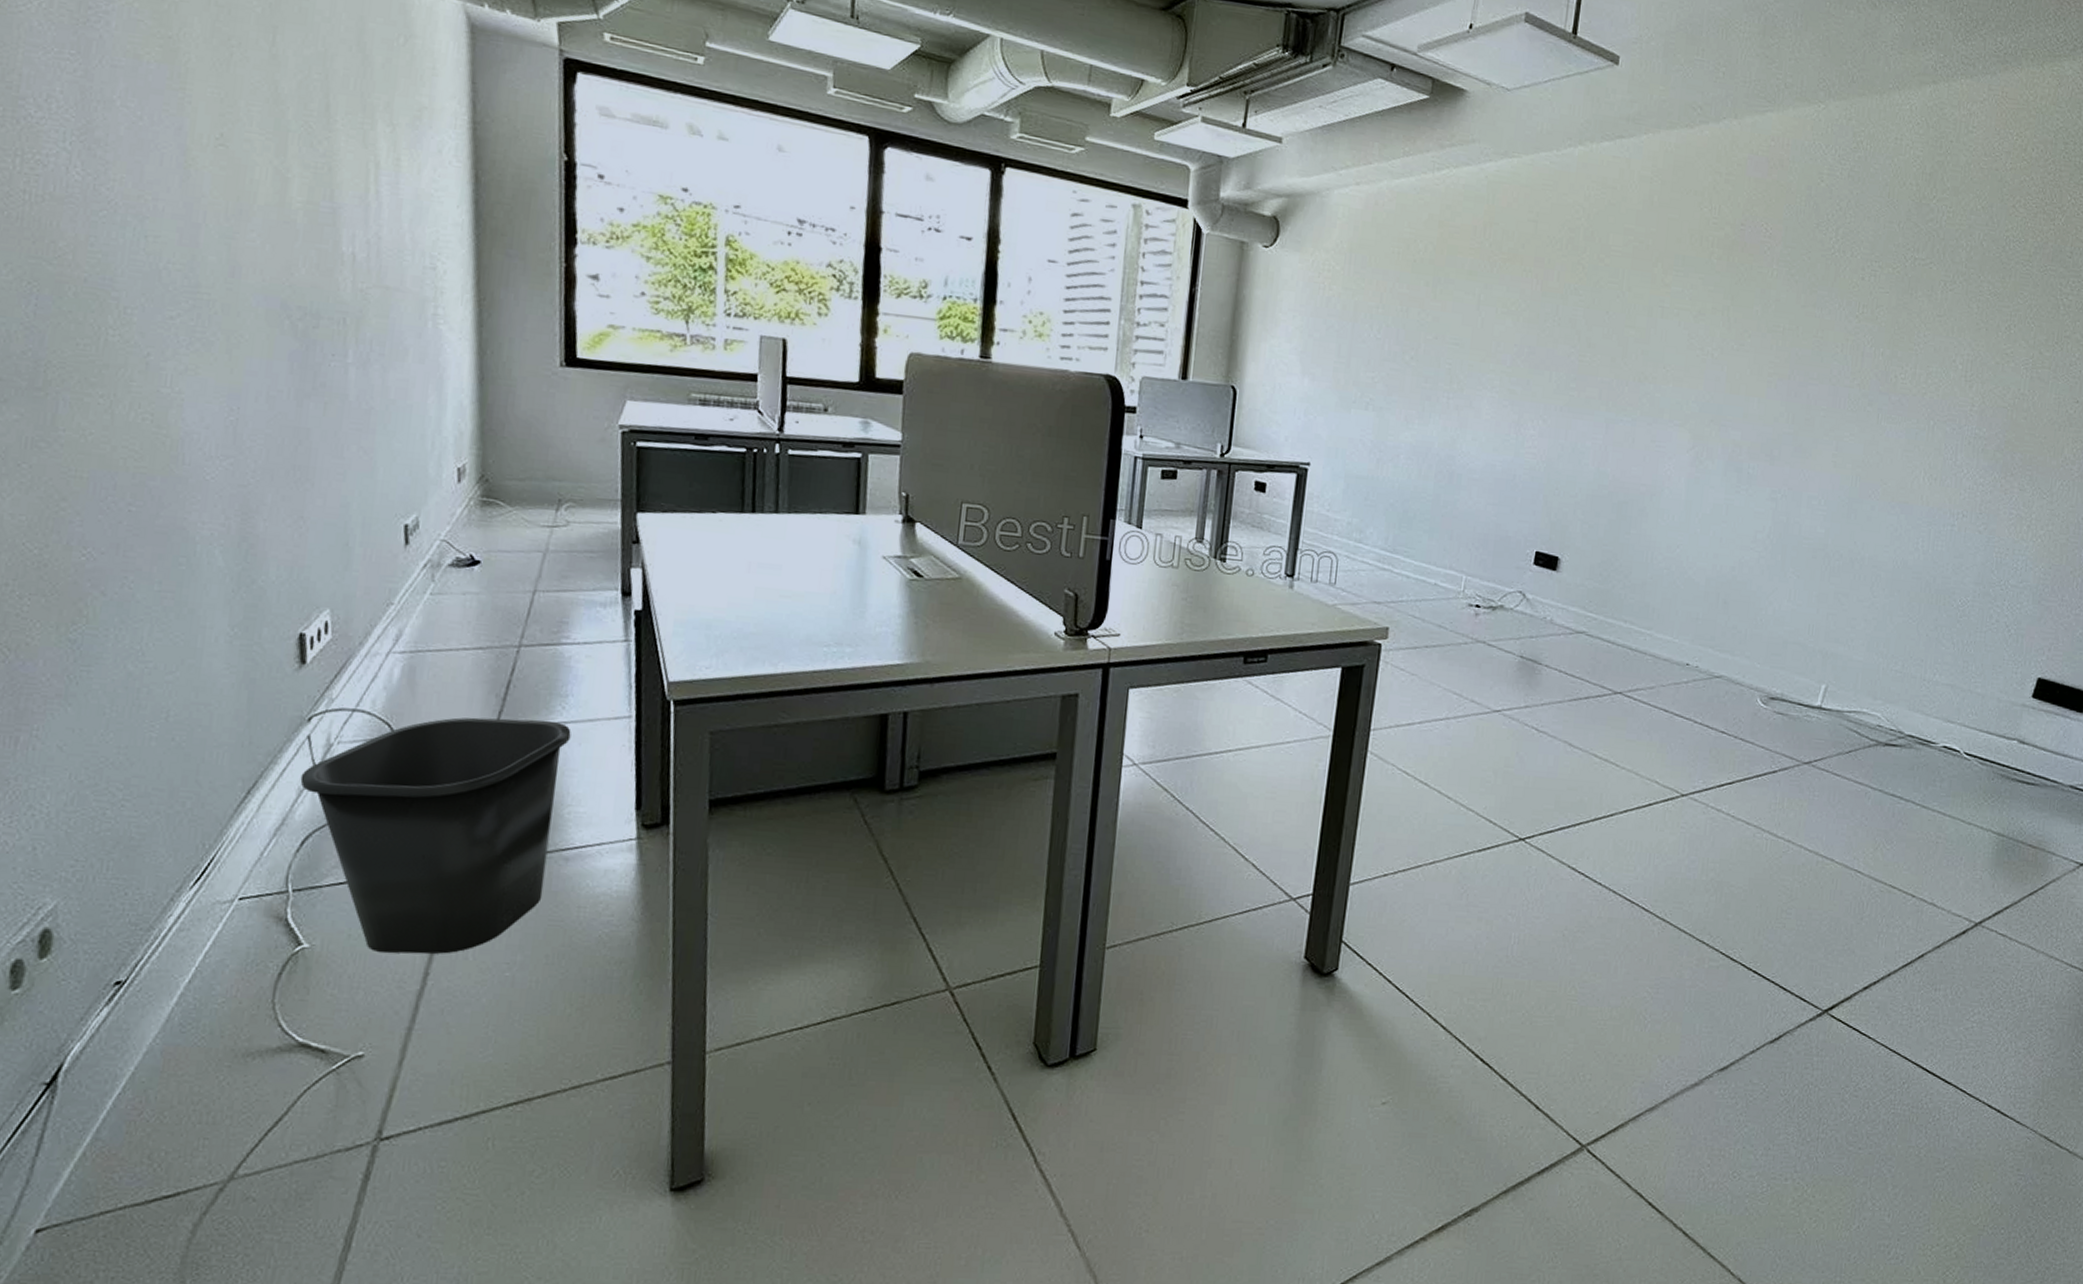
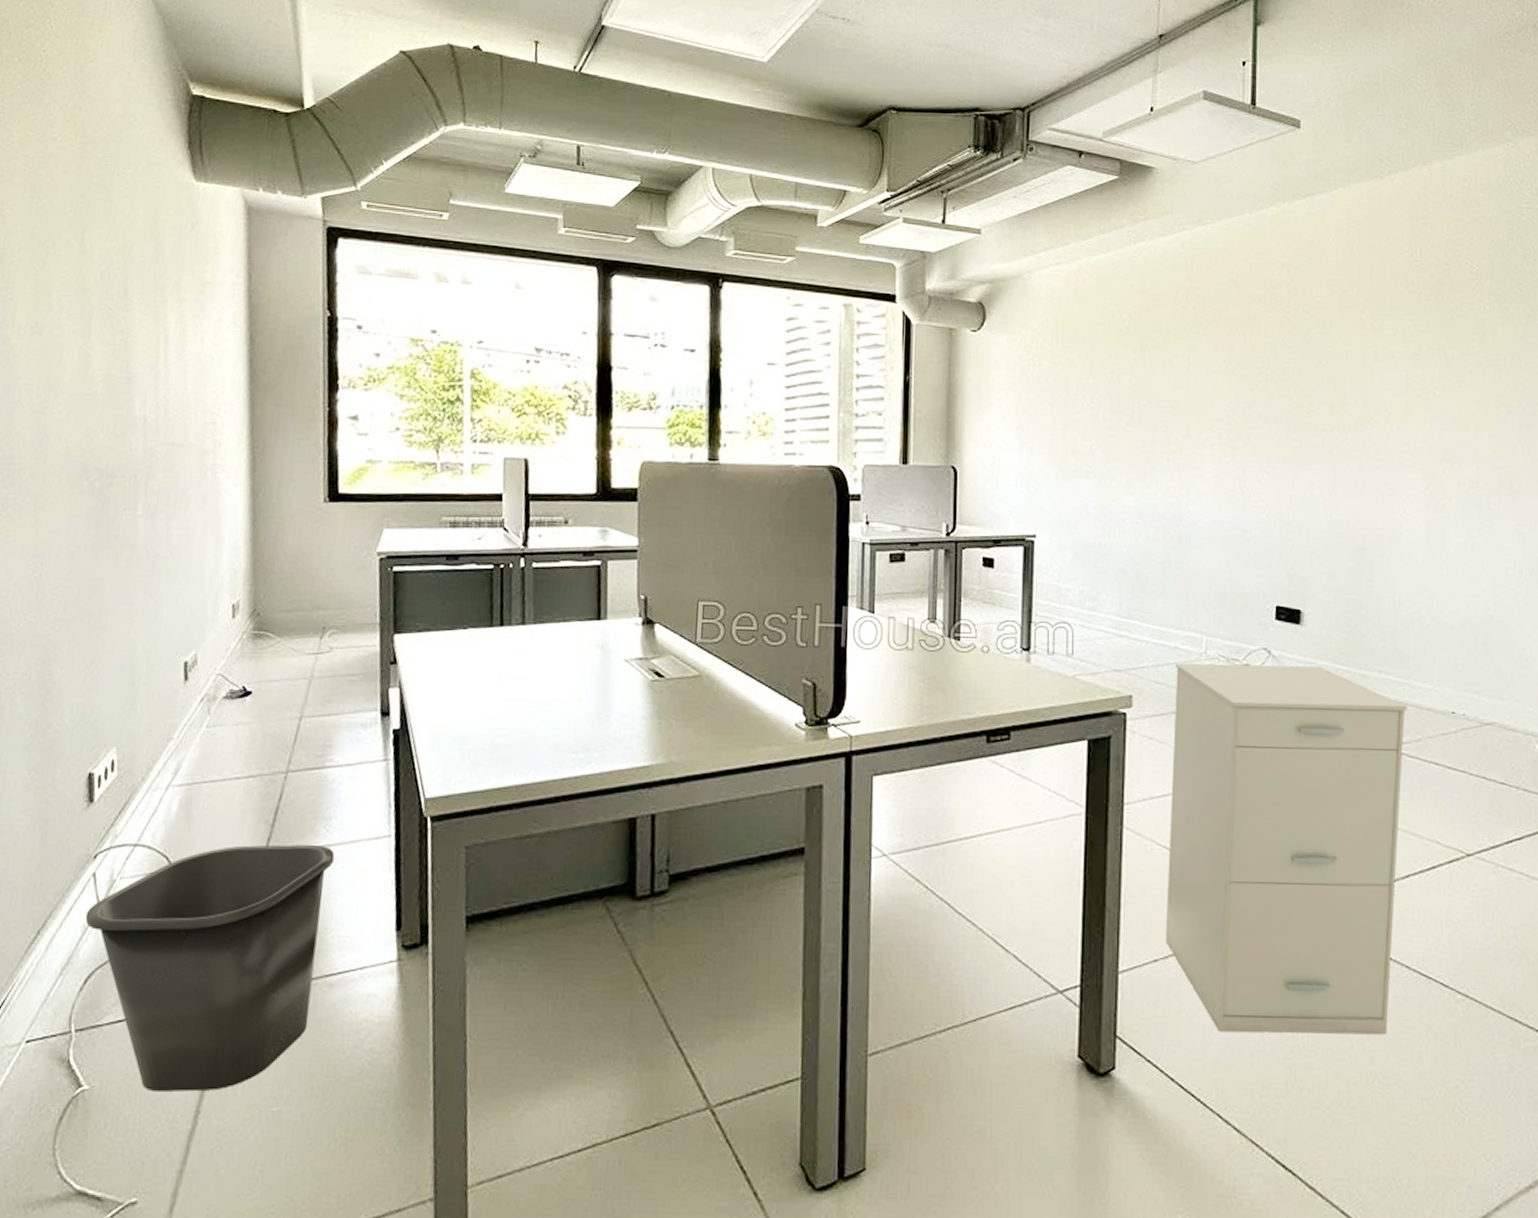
filing cabinet: none [1396,600,1646,950] -> present [1165,663,1407,1035]

